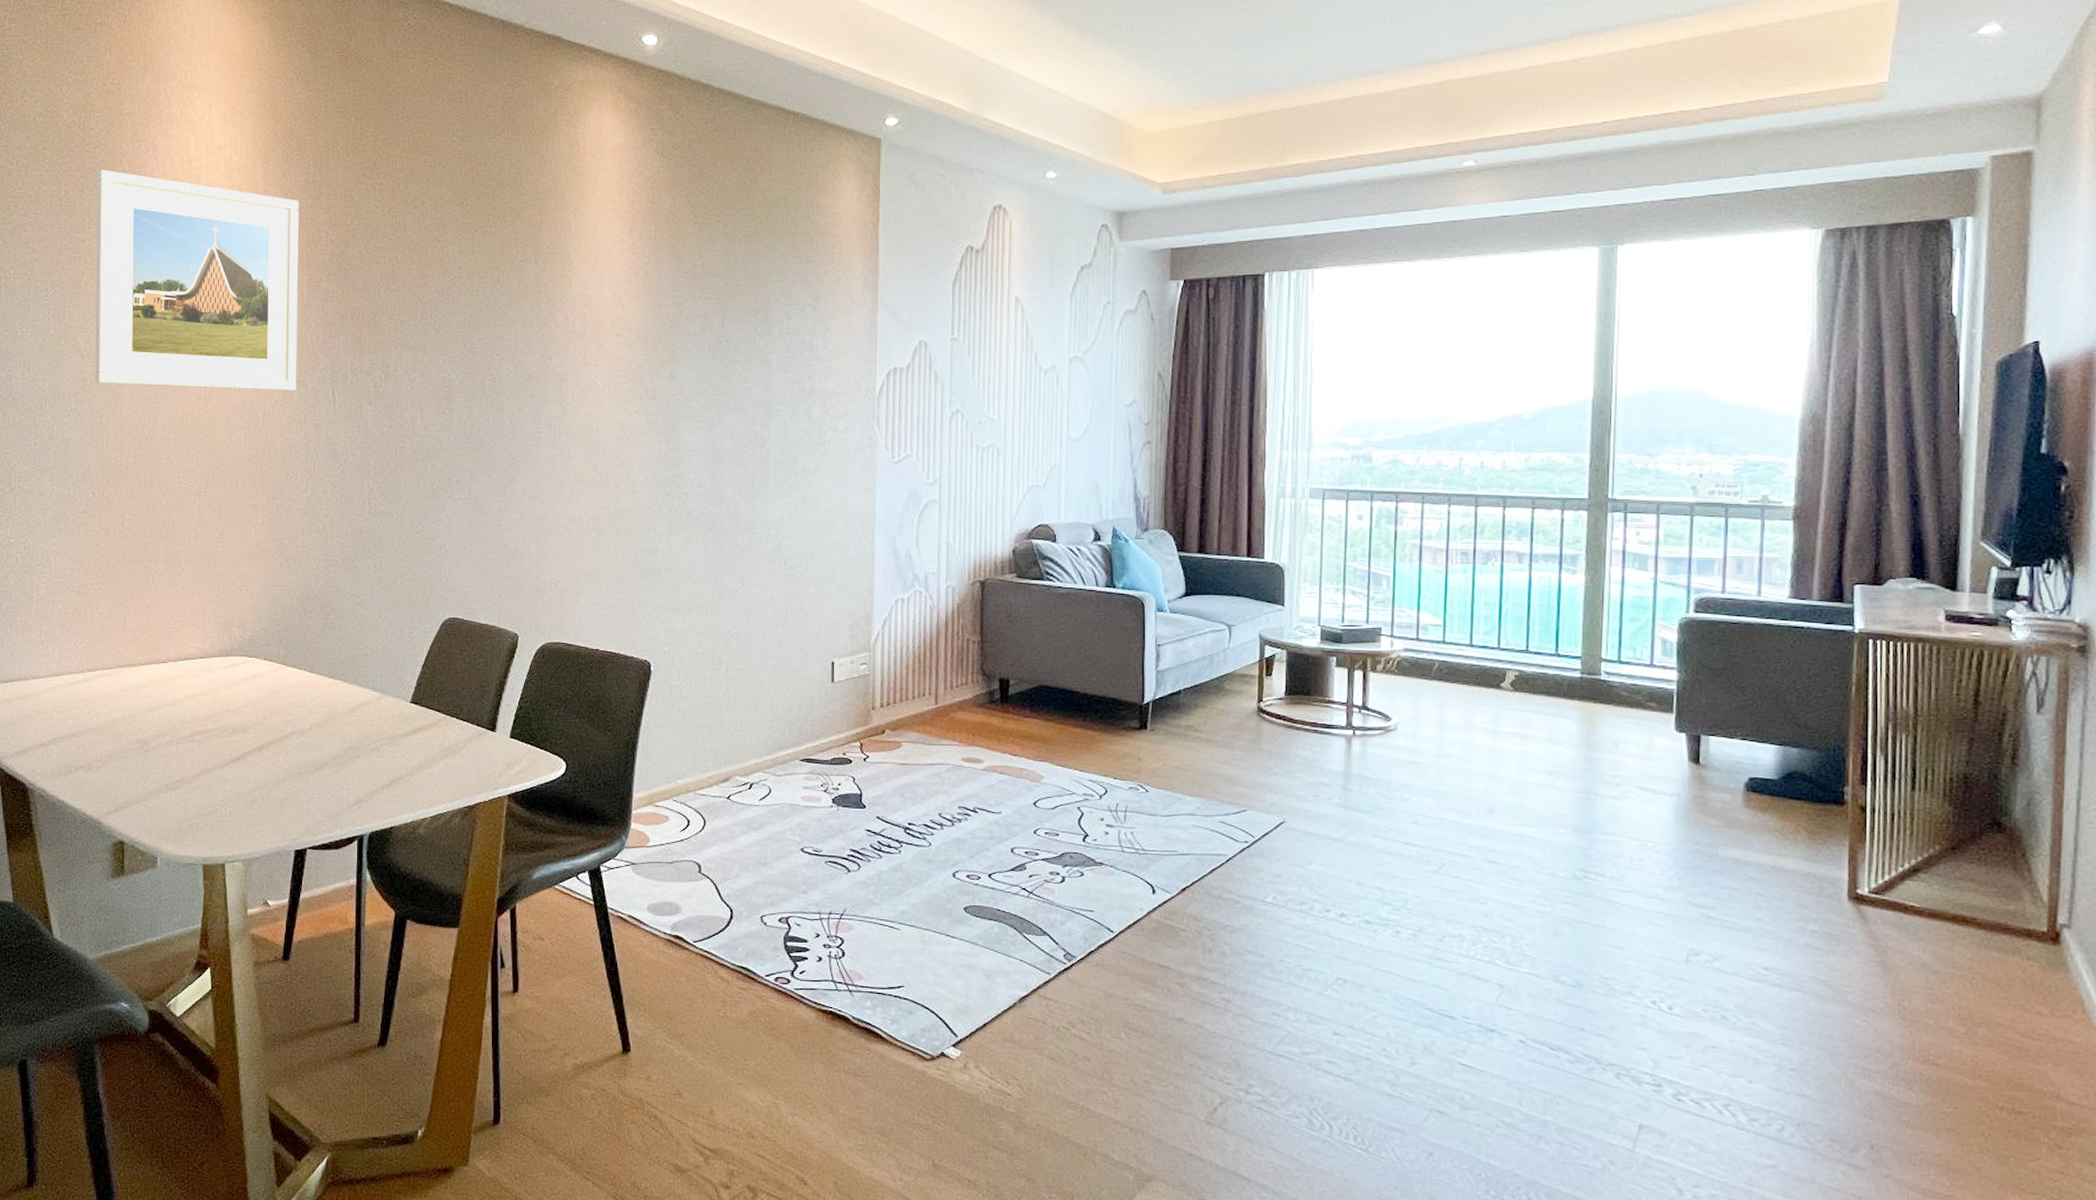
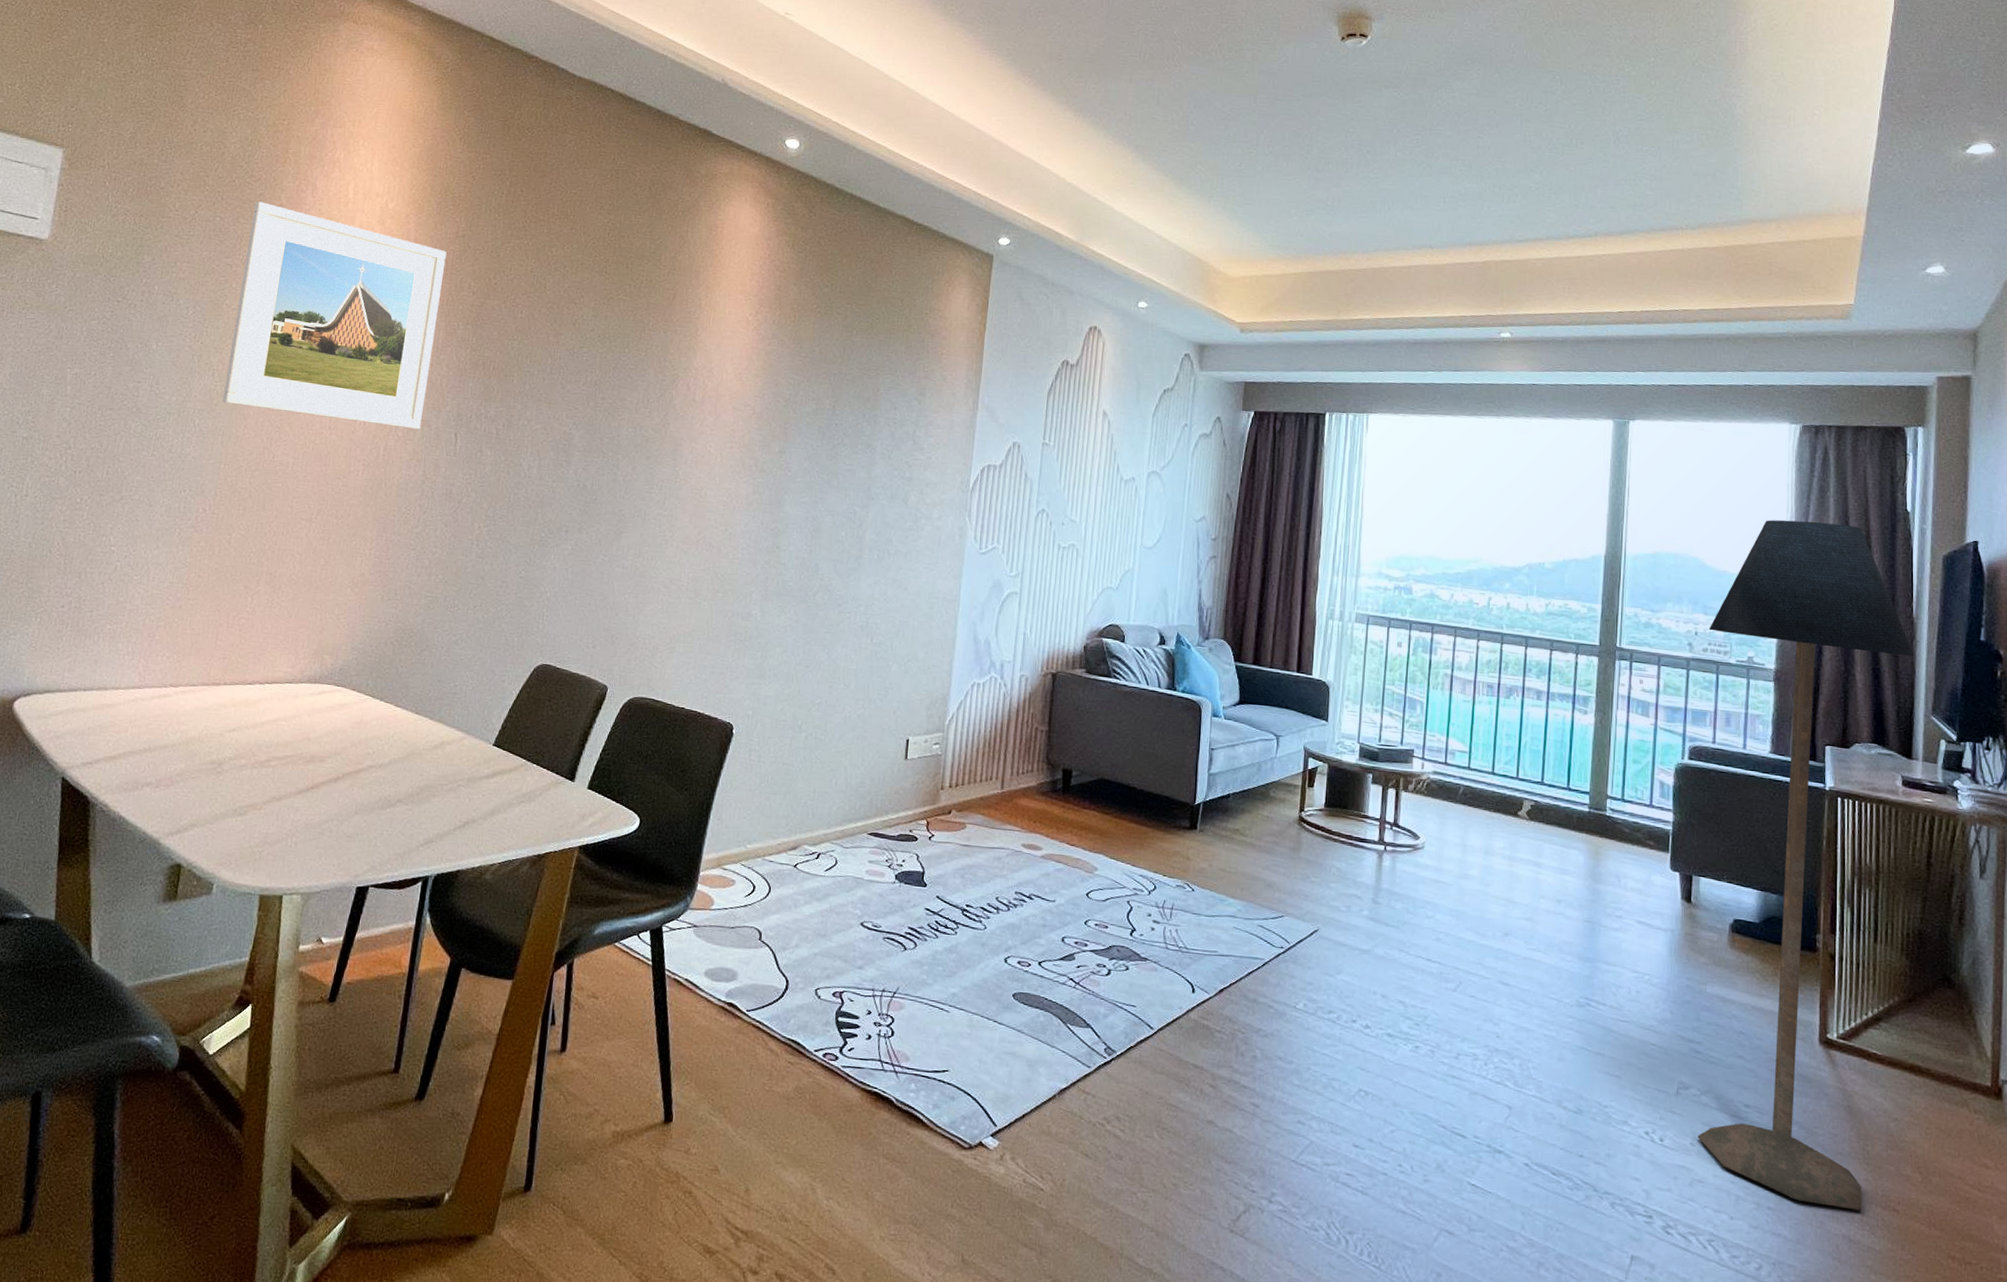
floor lamp: none [1711,337,1961,1067] -> present [1698,520,1914,1211]

